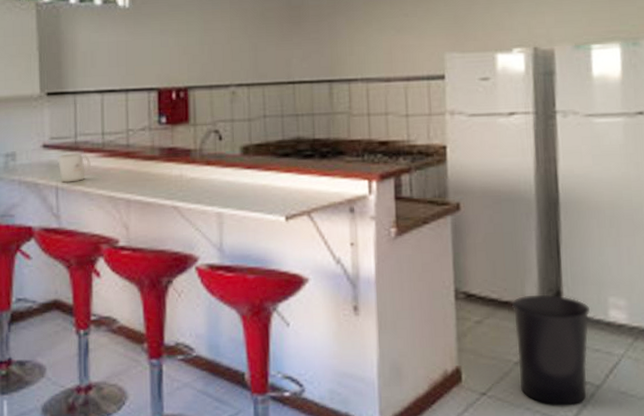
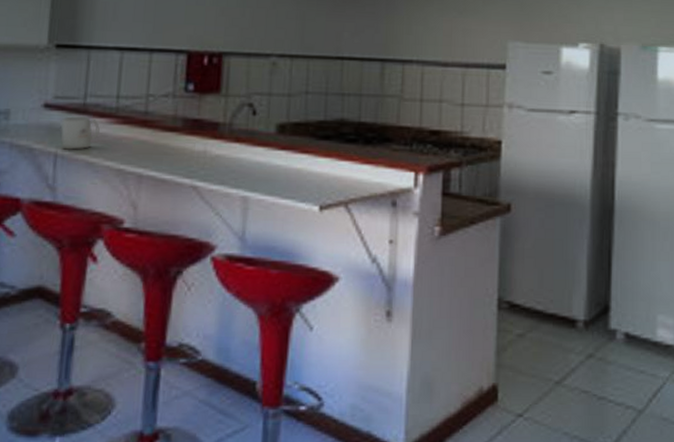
waste bin: present [511,294,591,406] -> none [556,308,638,432]

